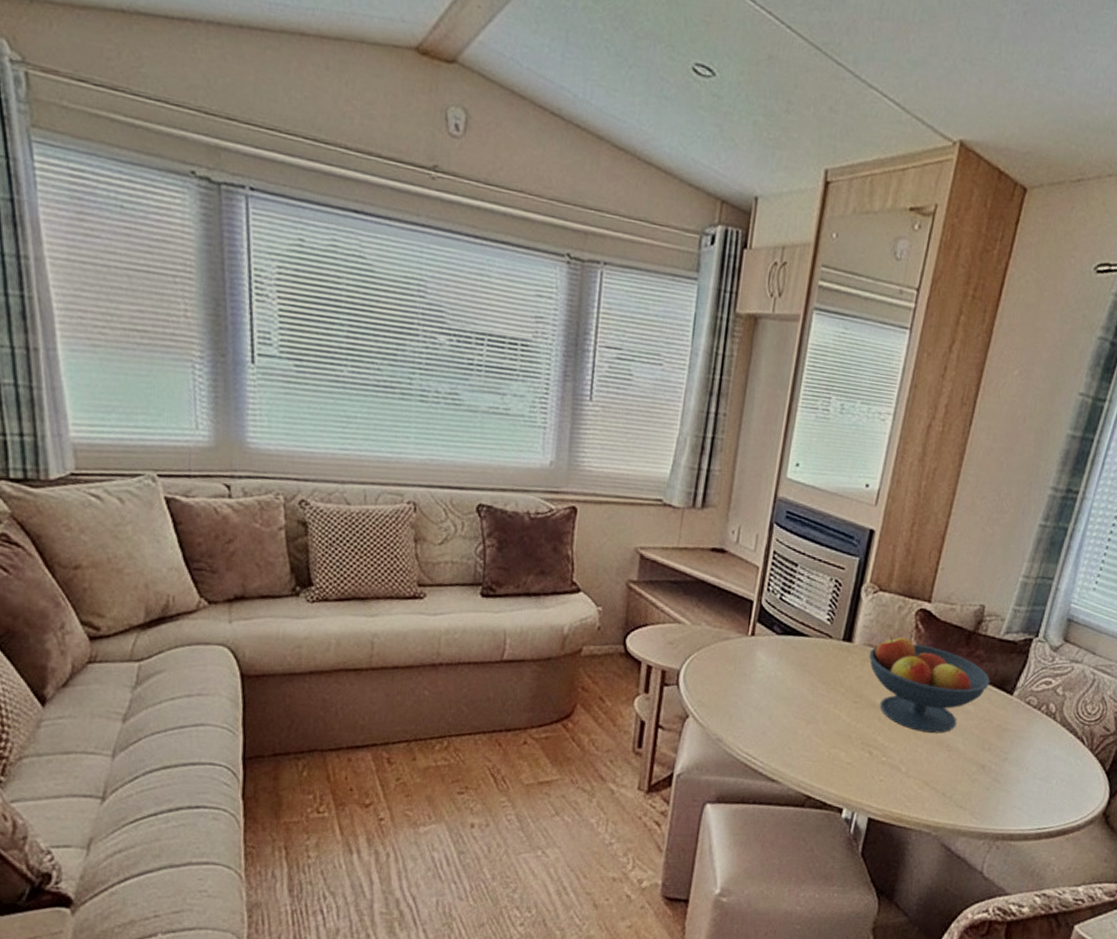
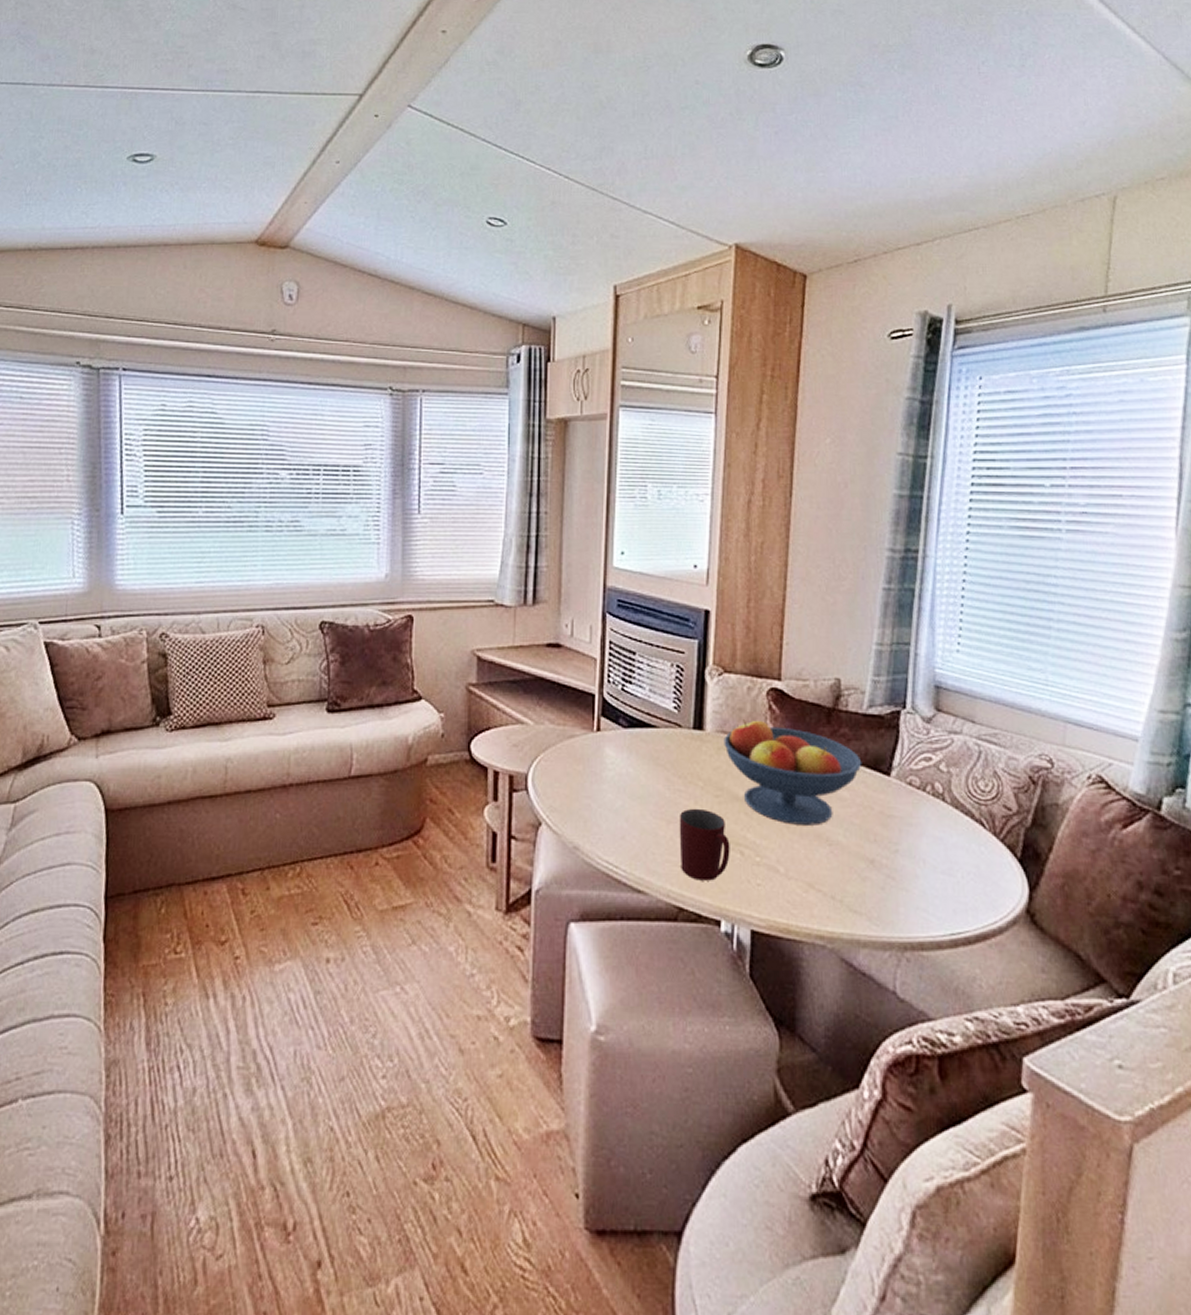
mug: none [813,711,861,775] -> present [679,808,730,881]

